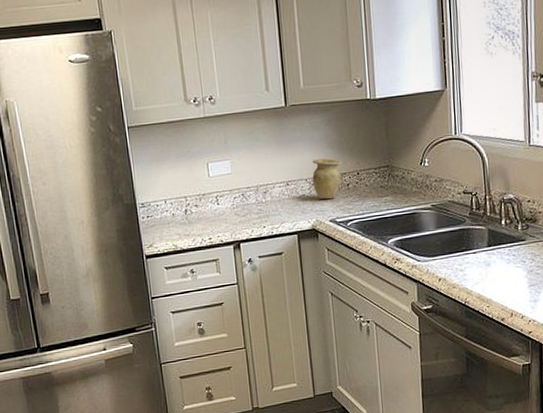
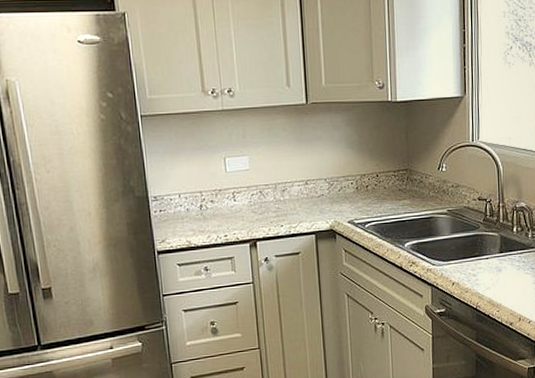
vase: present [312,158,342,200] -> none [331,159,361,201]

